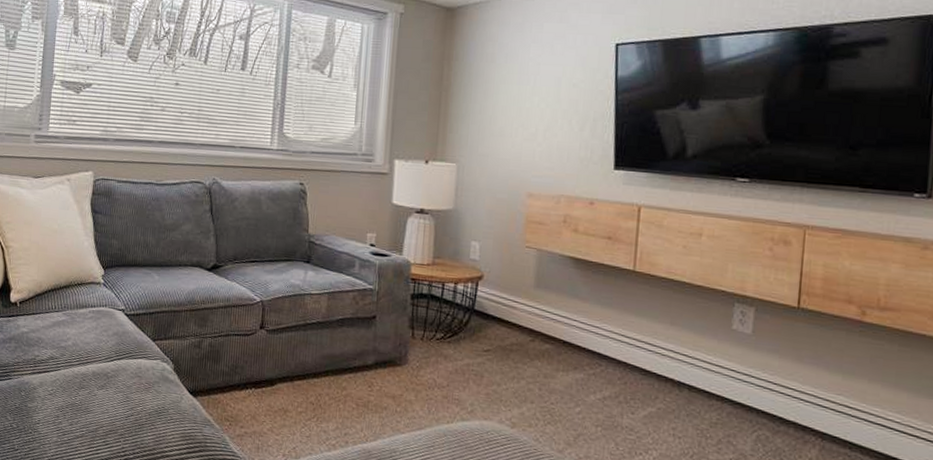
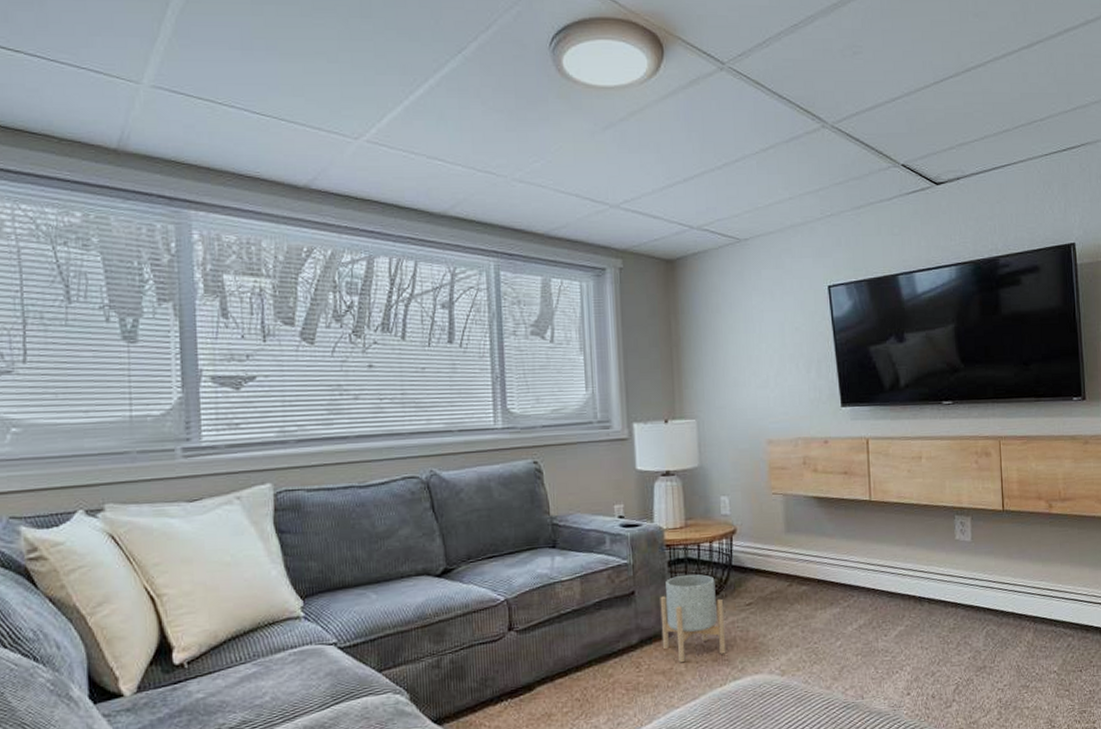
planter: none [395,309,461,393] -> present [660,574,726,663]

